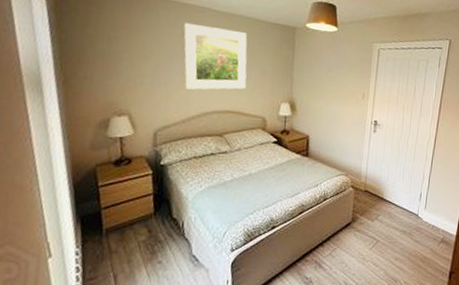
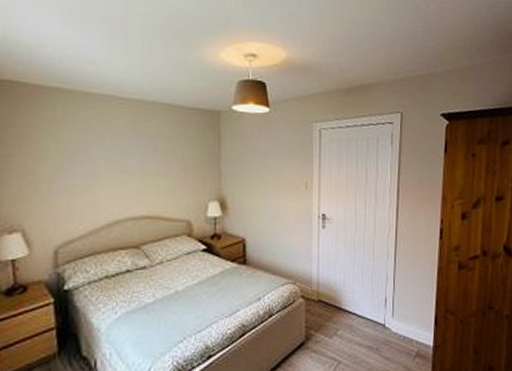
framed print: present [184,22,248,90] -> none [86,114,166,194]

